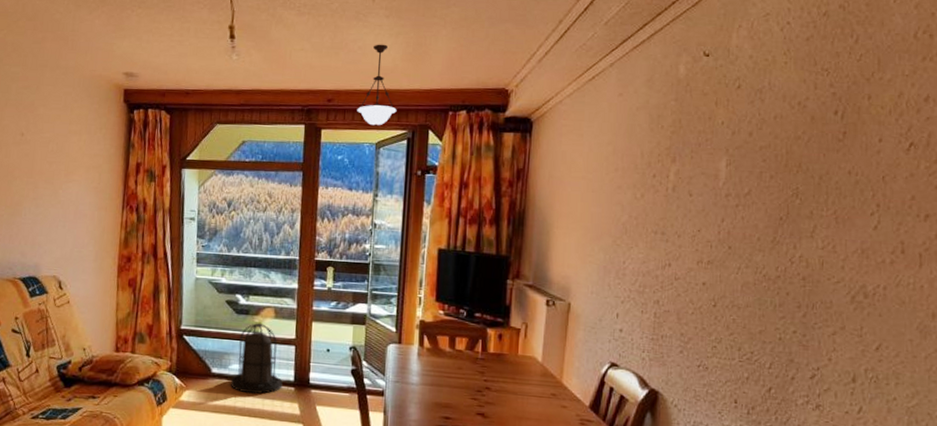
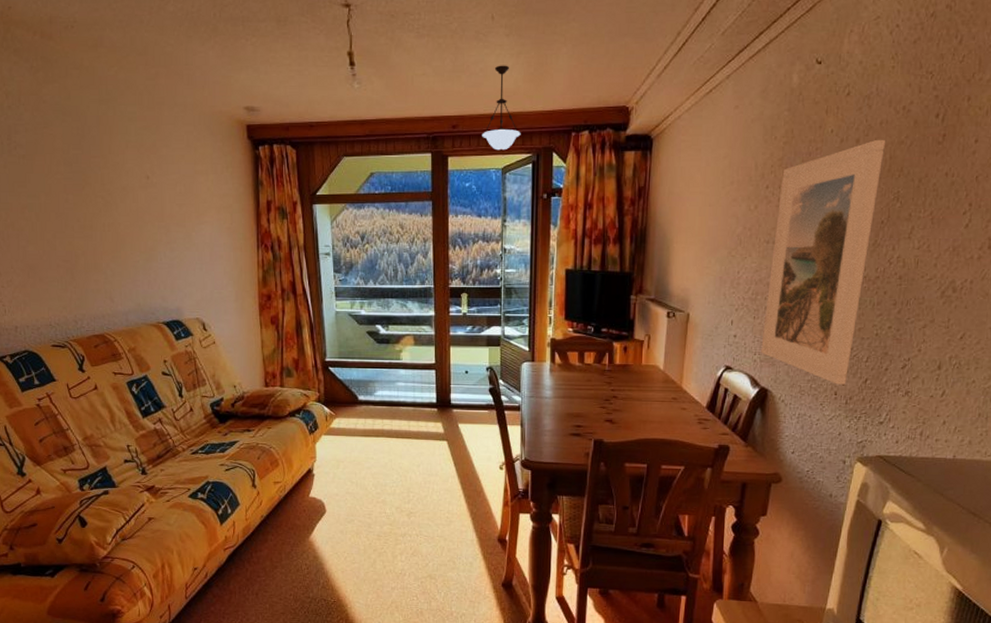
lantern: present [230,323,283,394] -> none [376,351,426,417]
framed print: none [650,133,782,392] -> present [761,139,886,385]

